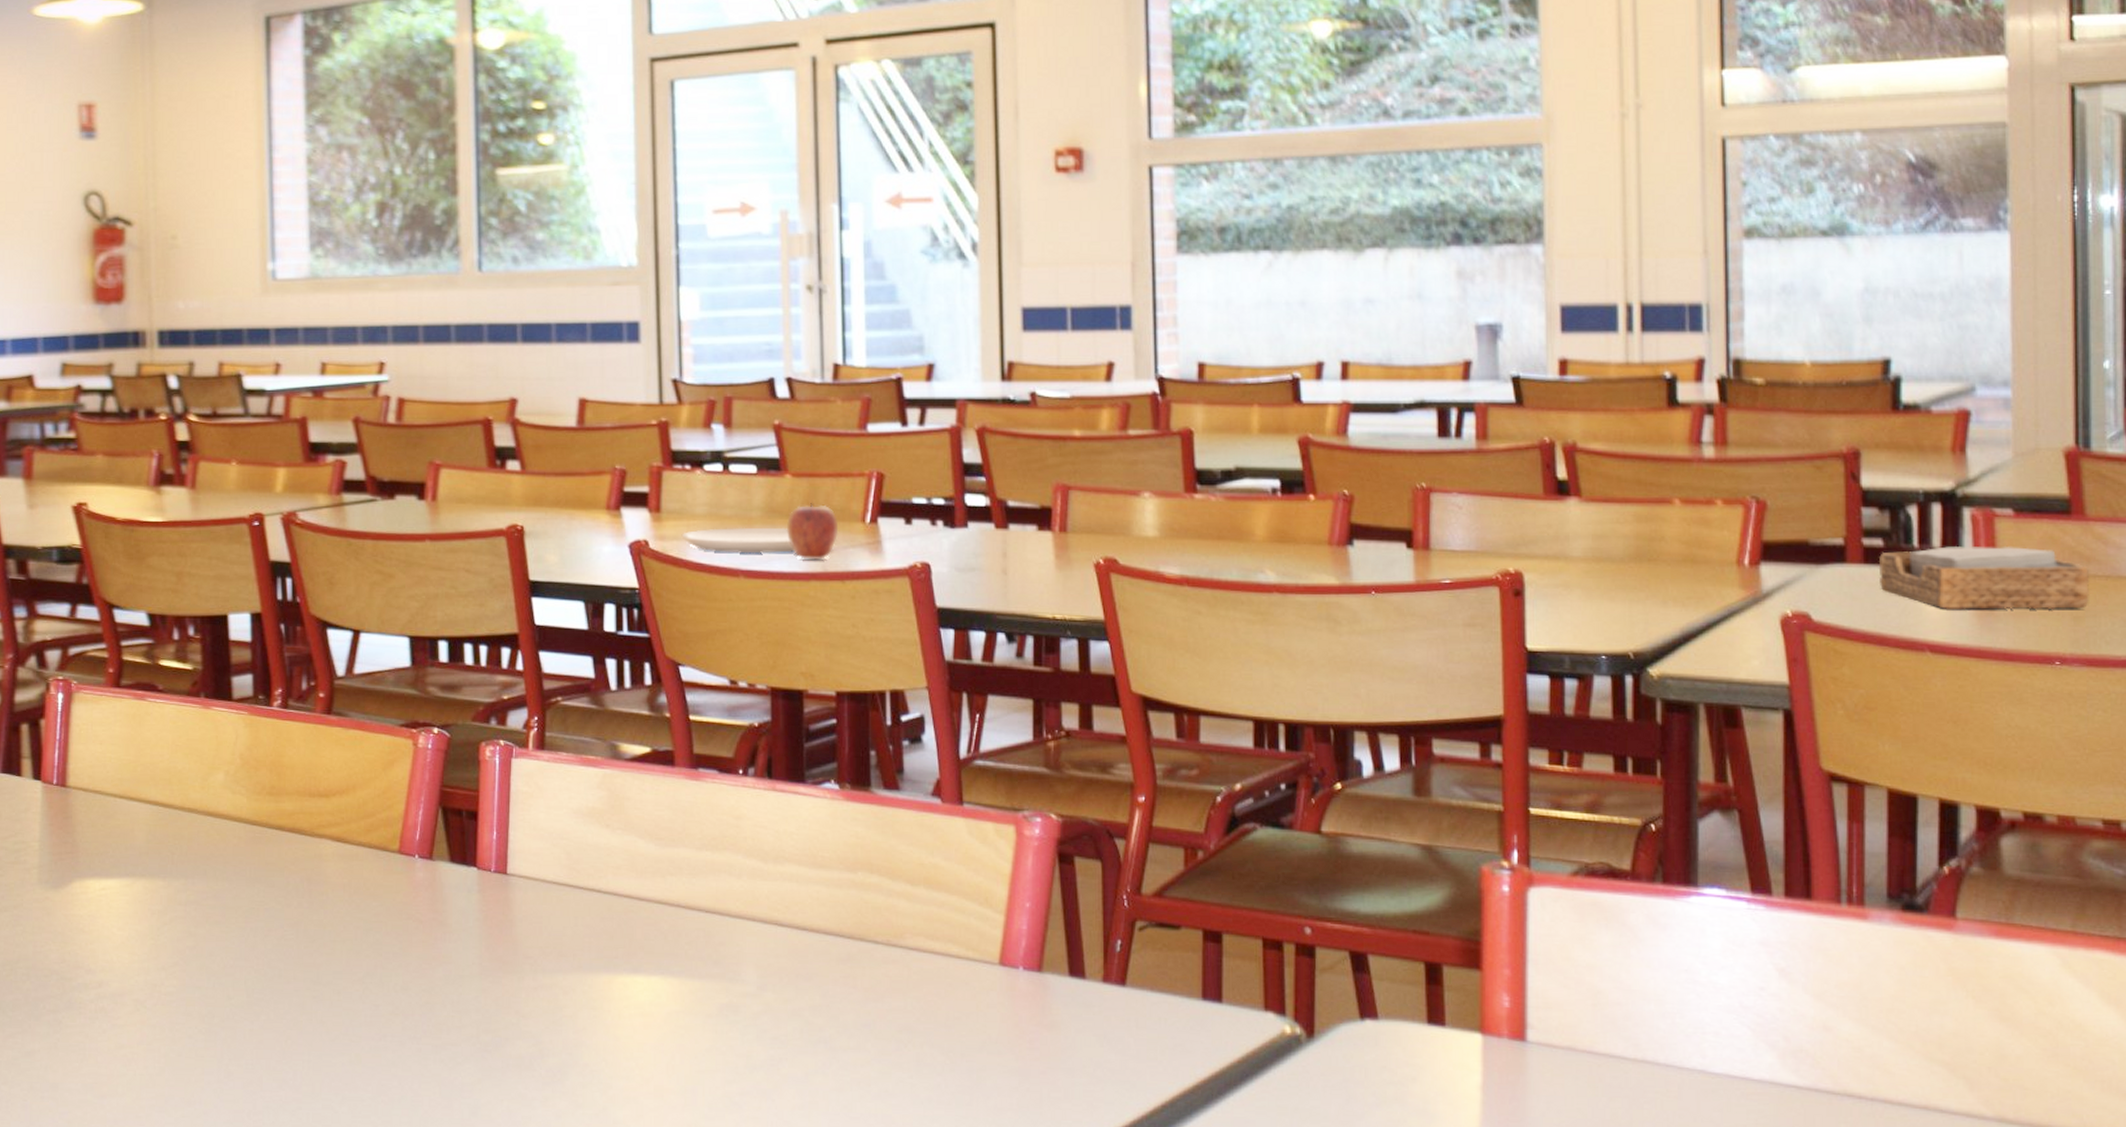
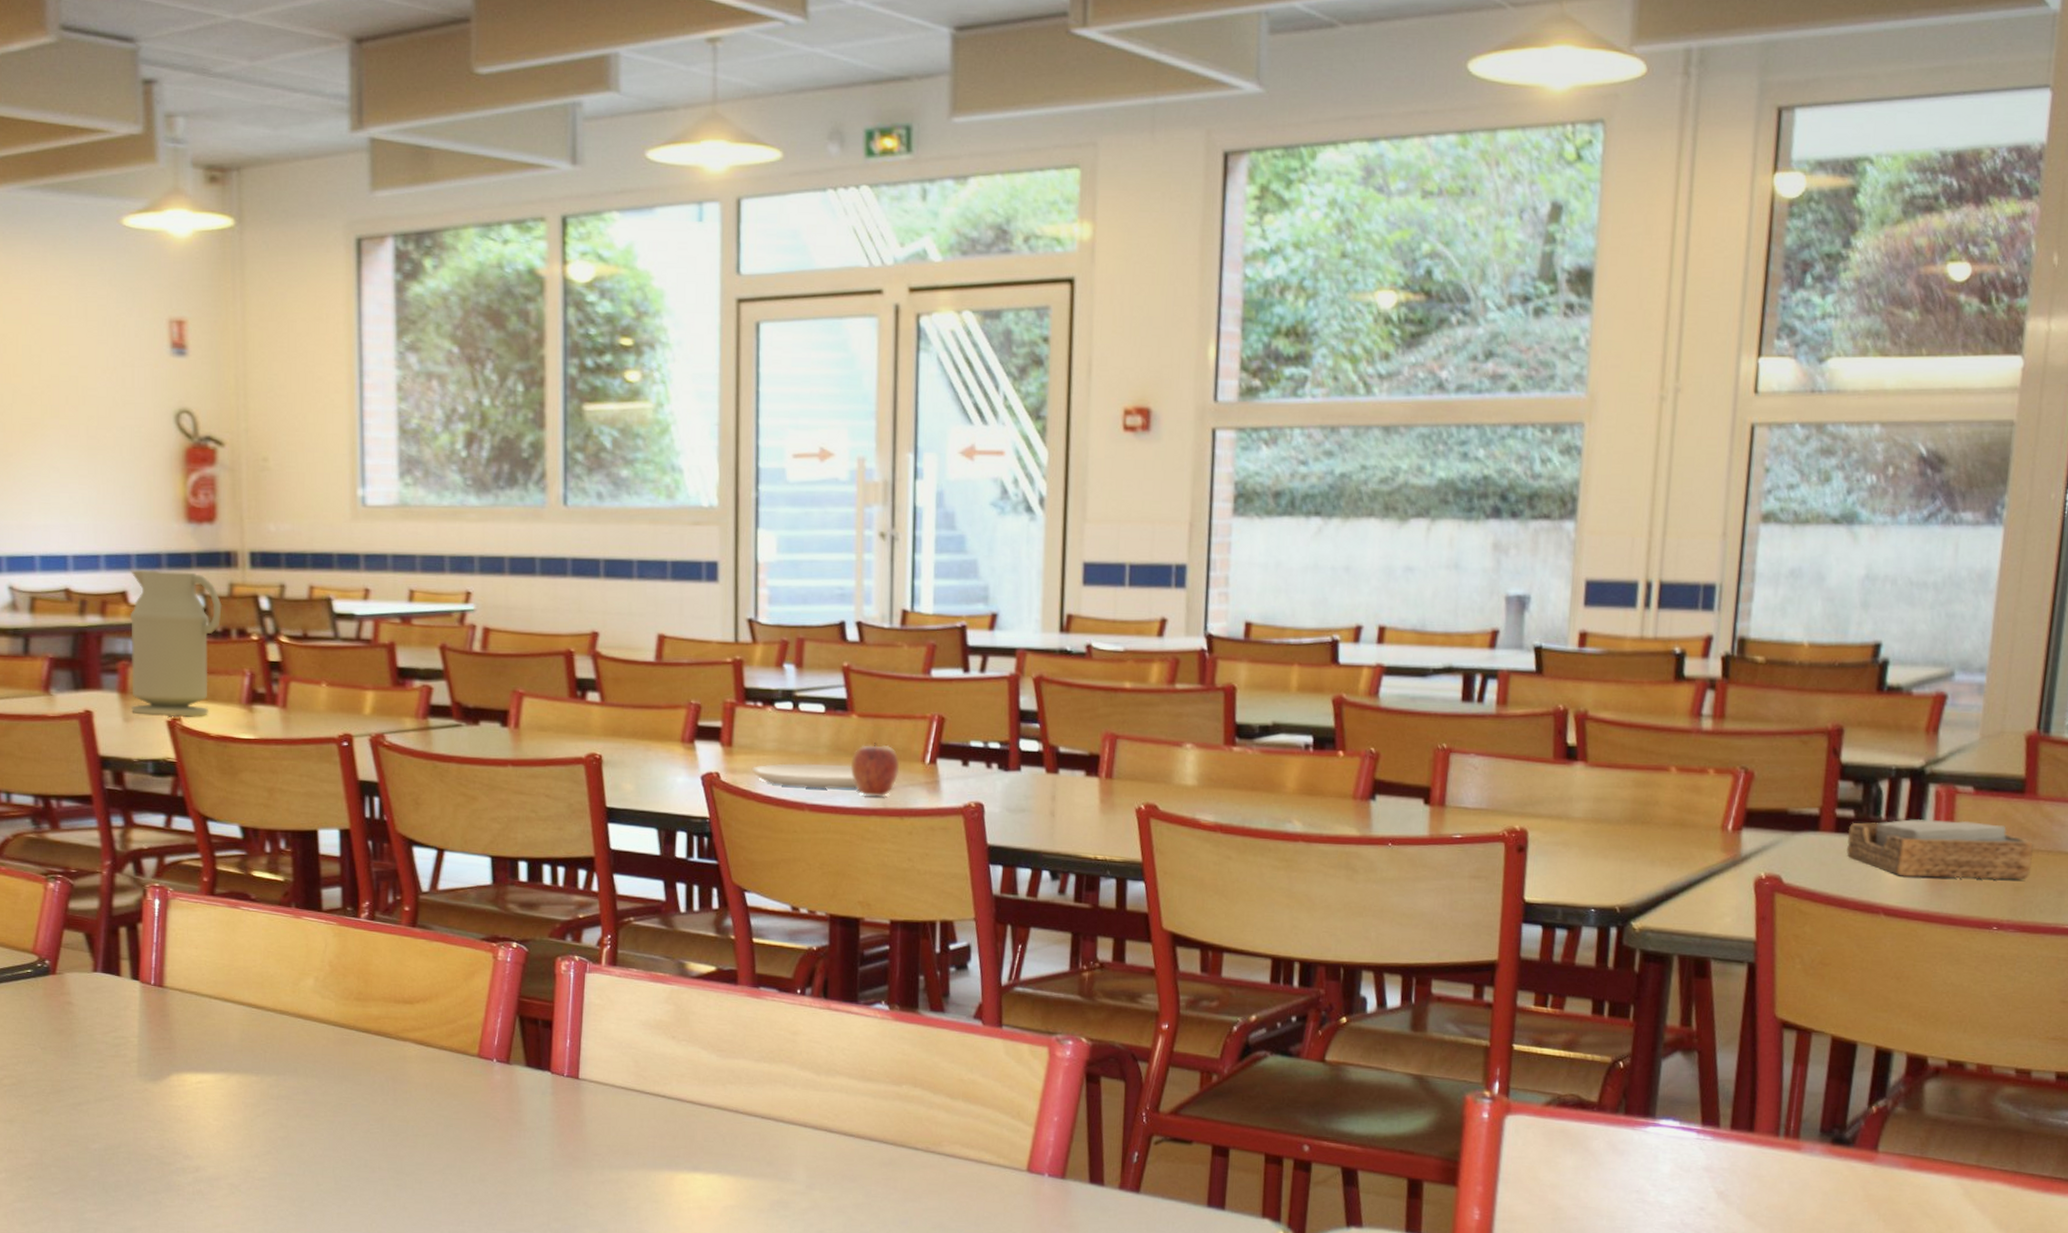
water jug: none [36,352,130,501] -> present [131,569,222,717]

